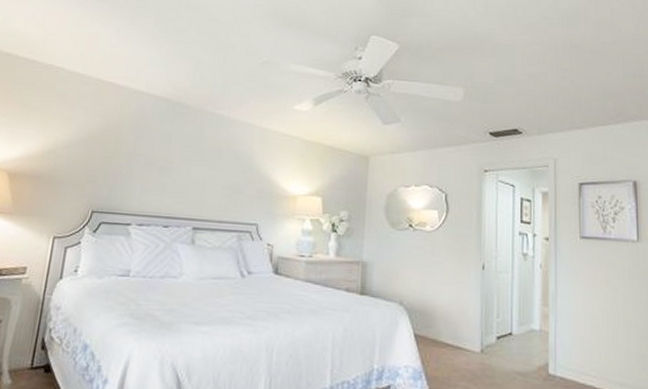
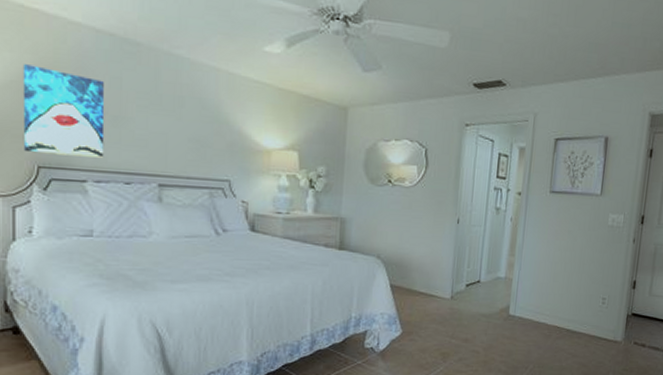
wall art: none [83,125,156,204] -> present [22,64,105,158]

